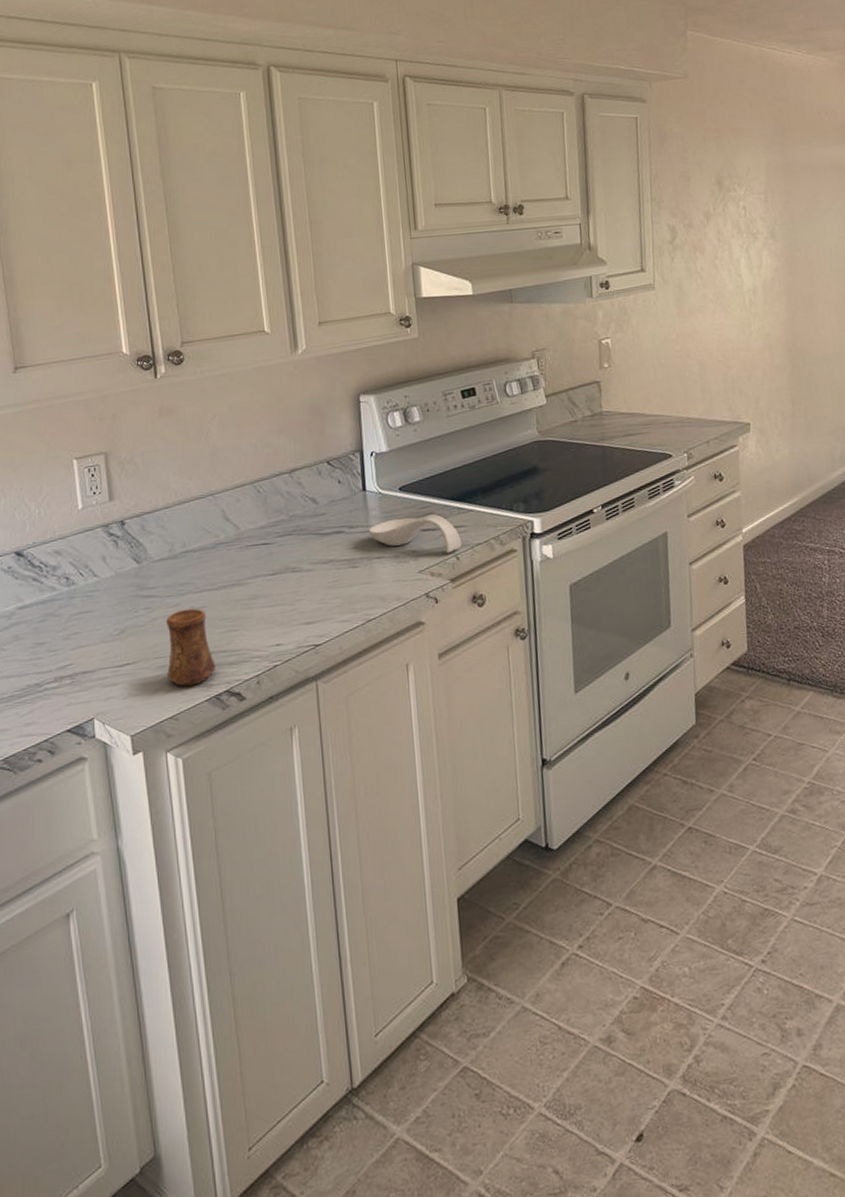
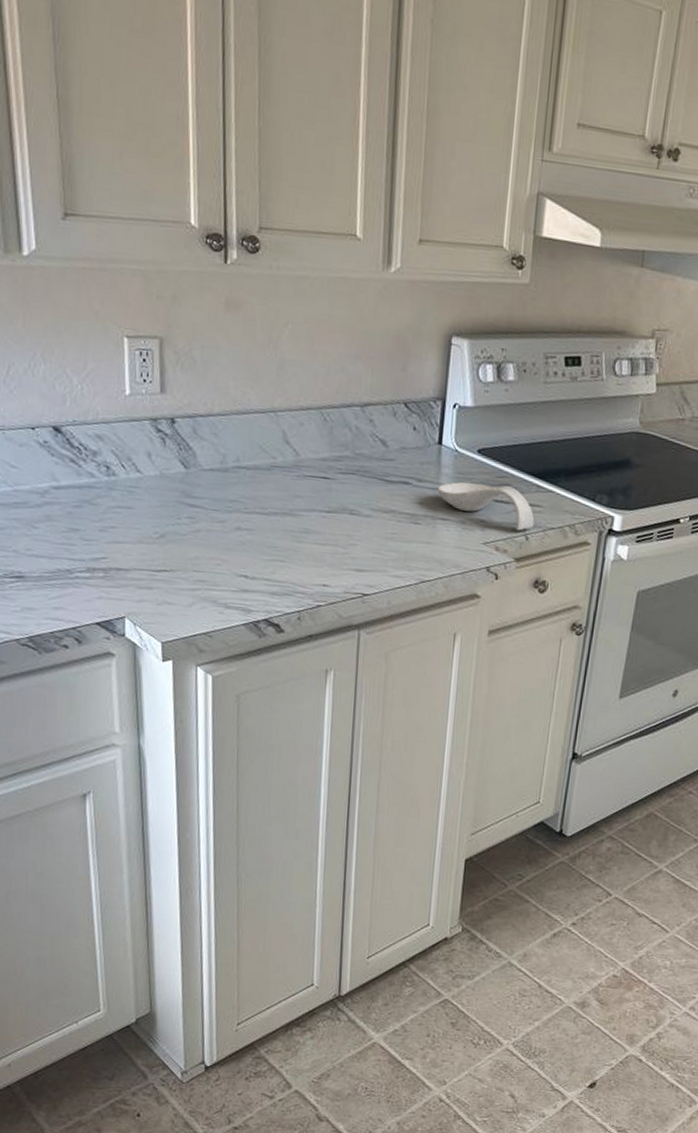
cup: present [166,608,216,687] -> none [206,527,258,607]

